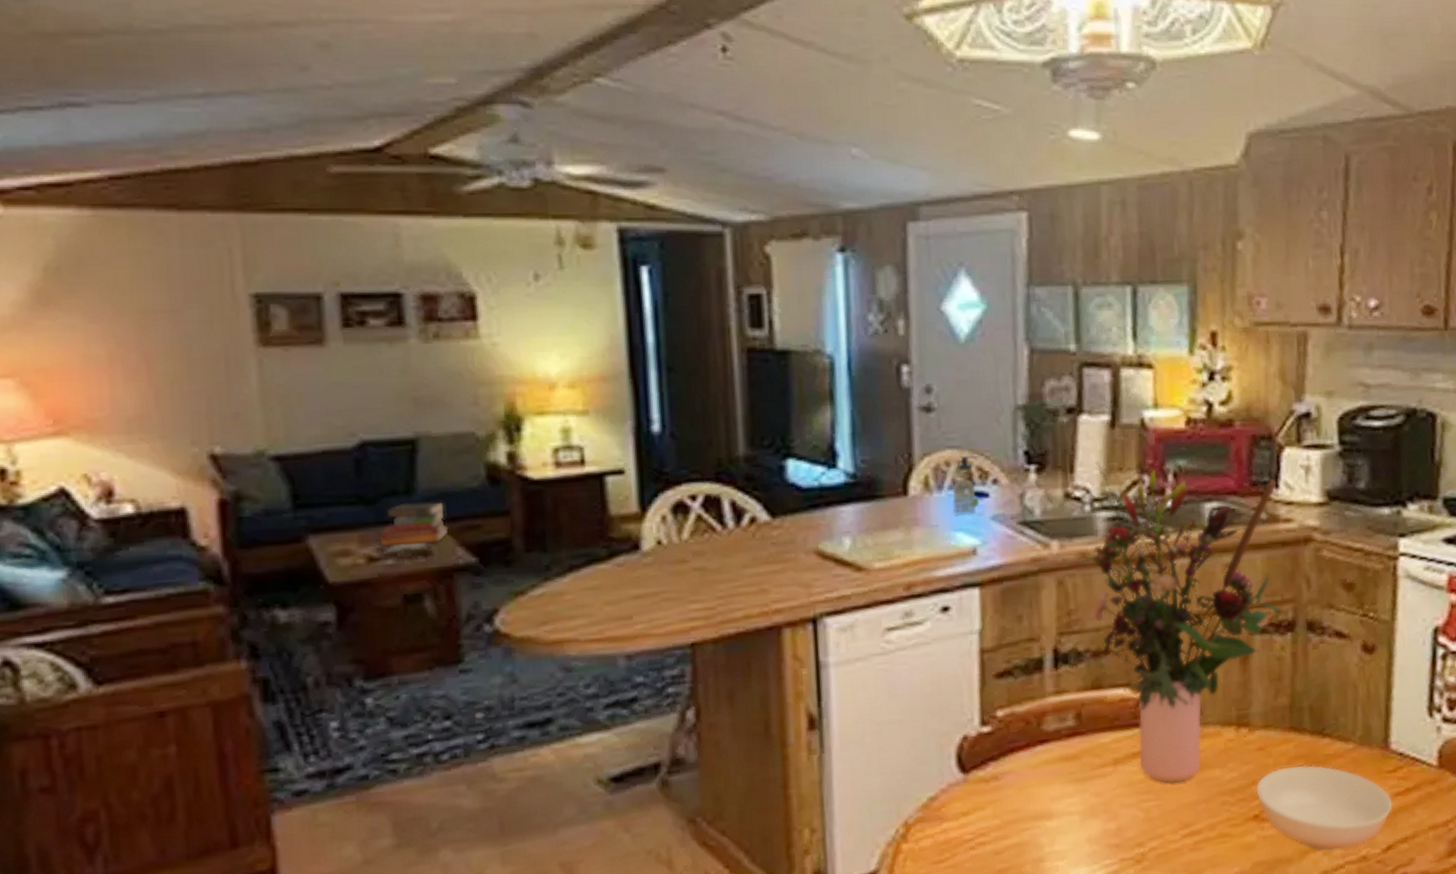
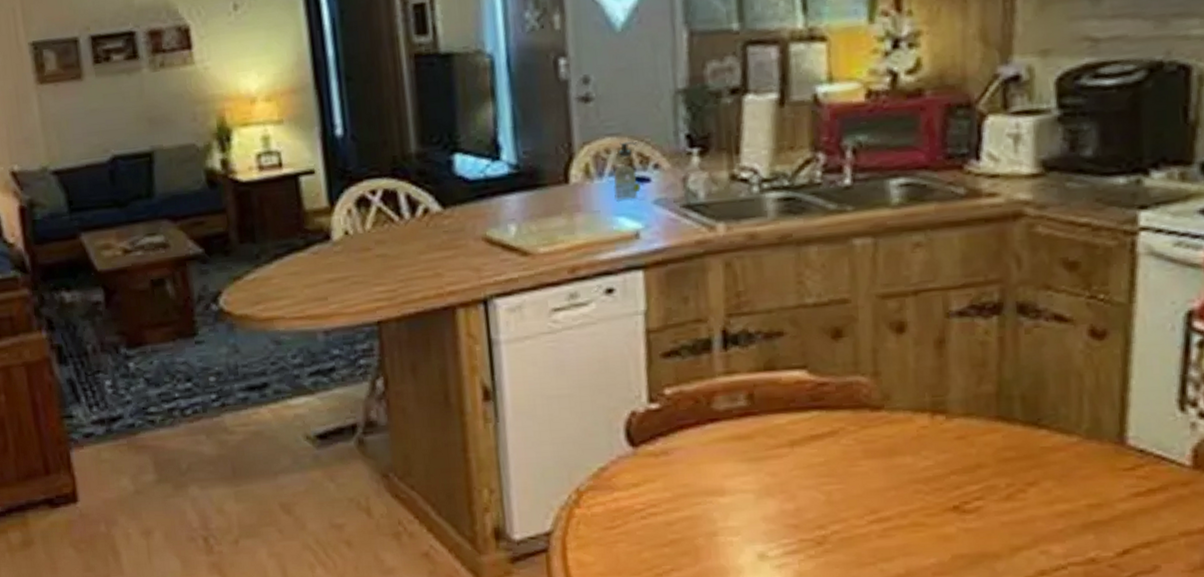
books: present [380,501,448,547] -> none [131,203,180,241]
bouquet: present [1077,461,1281,783] -> none [745,141,984,467]
bowl: present [1255,765,1393,851] -> none [955,457,1130,550]

